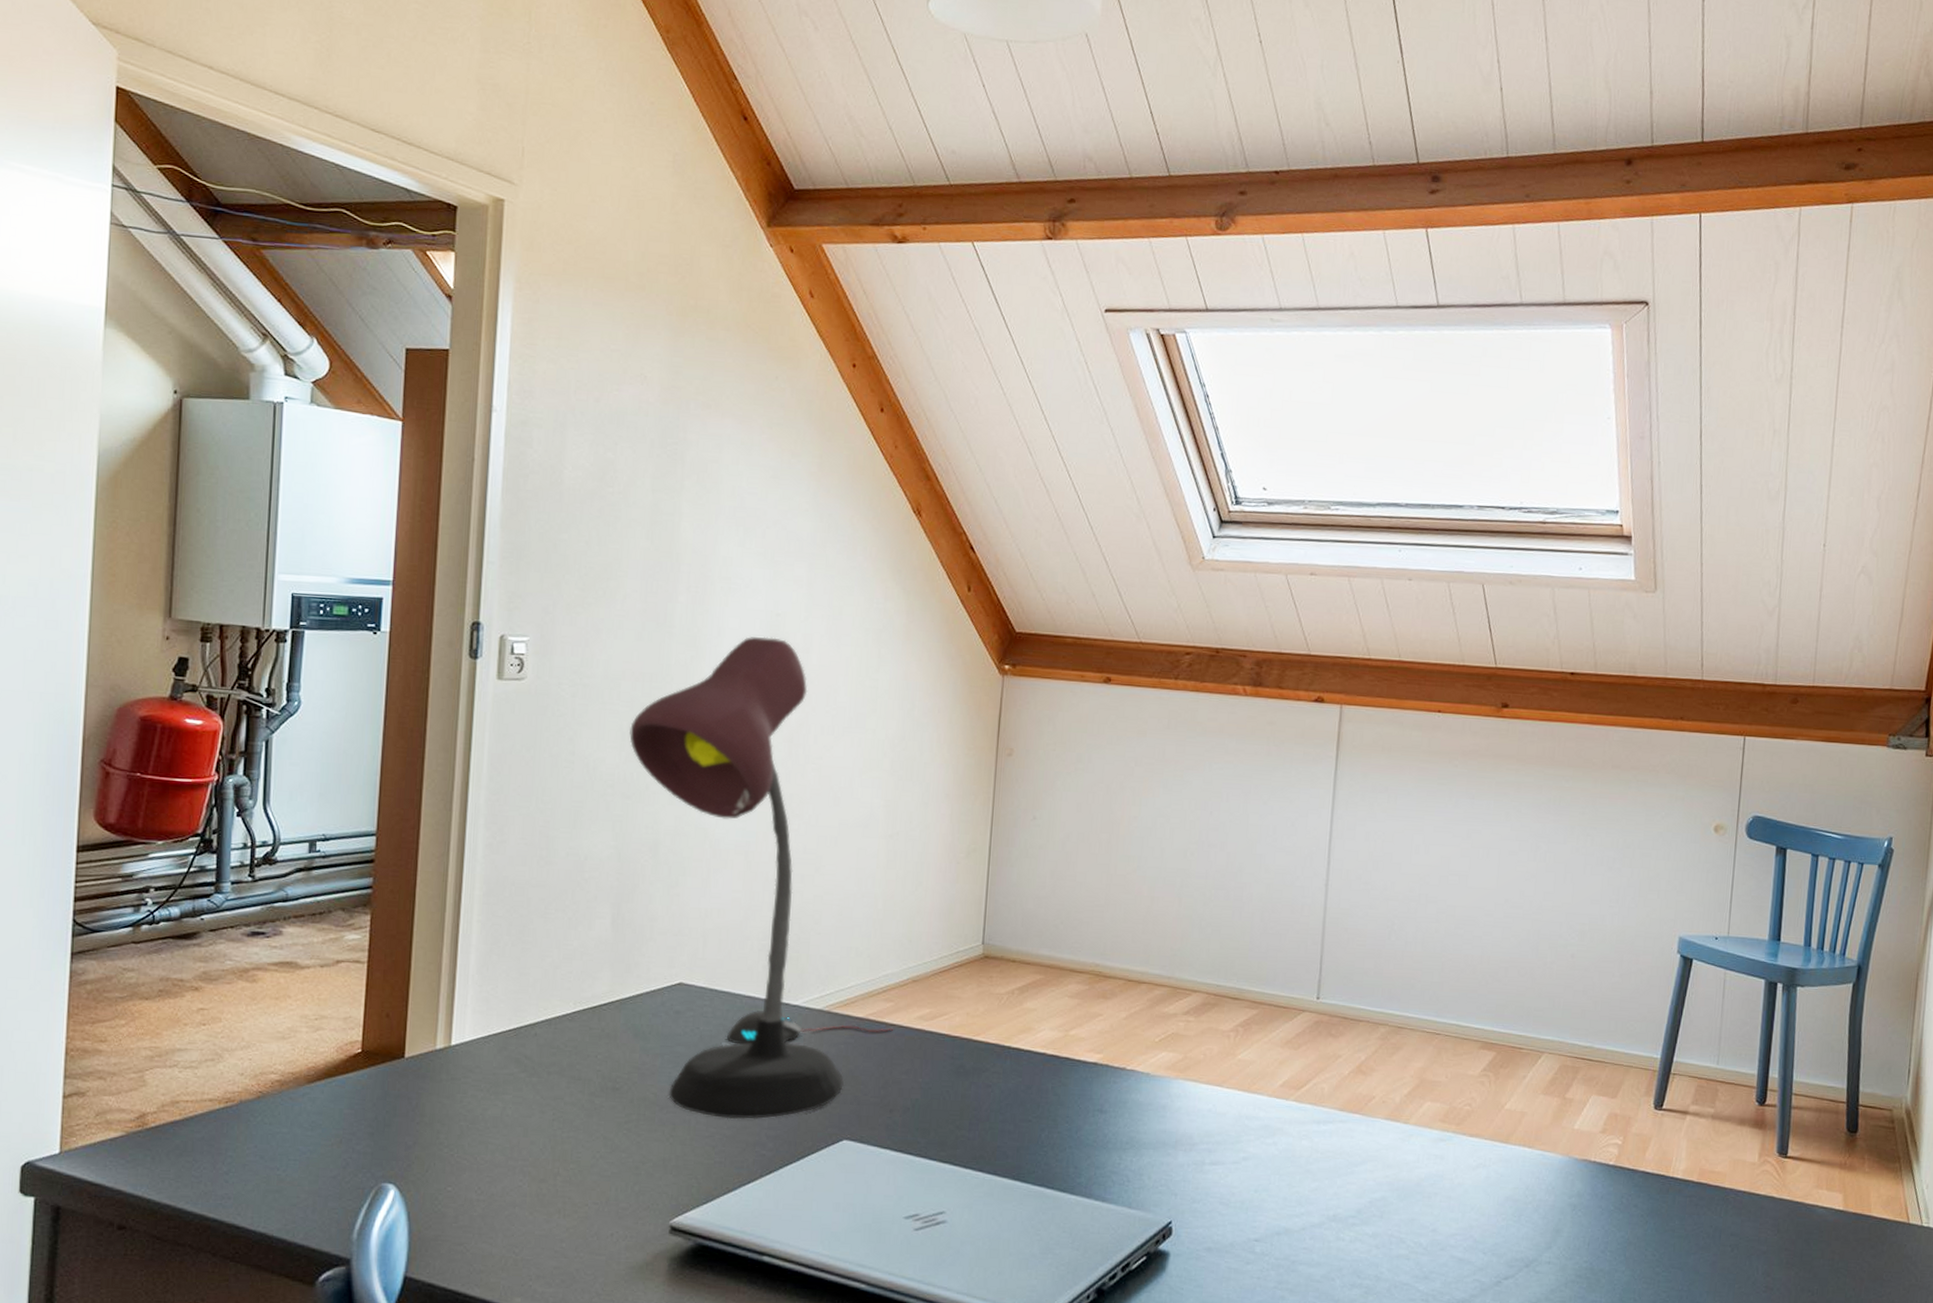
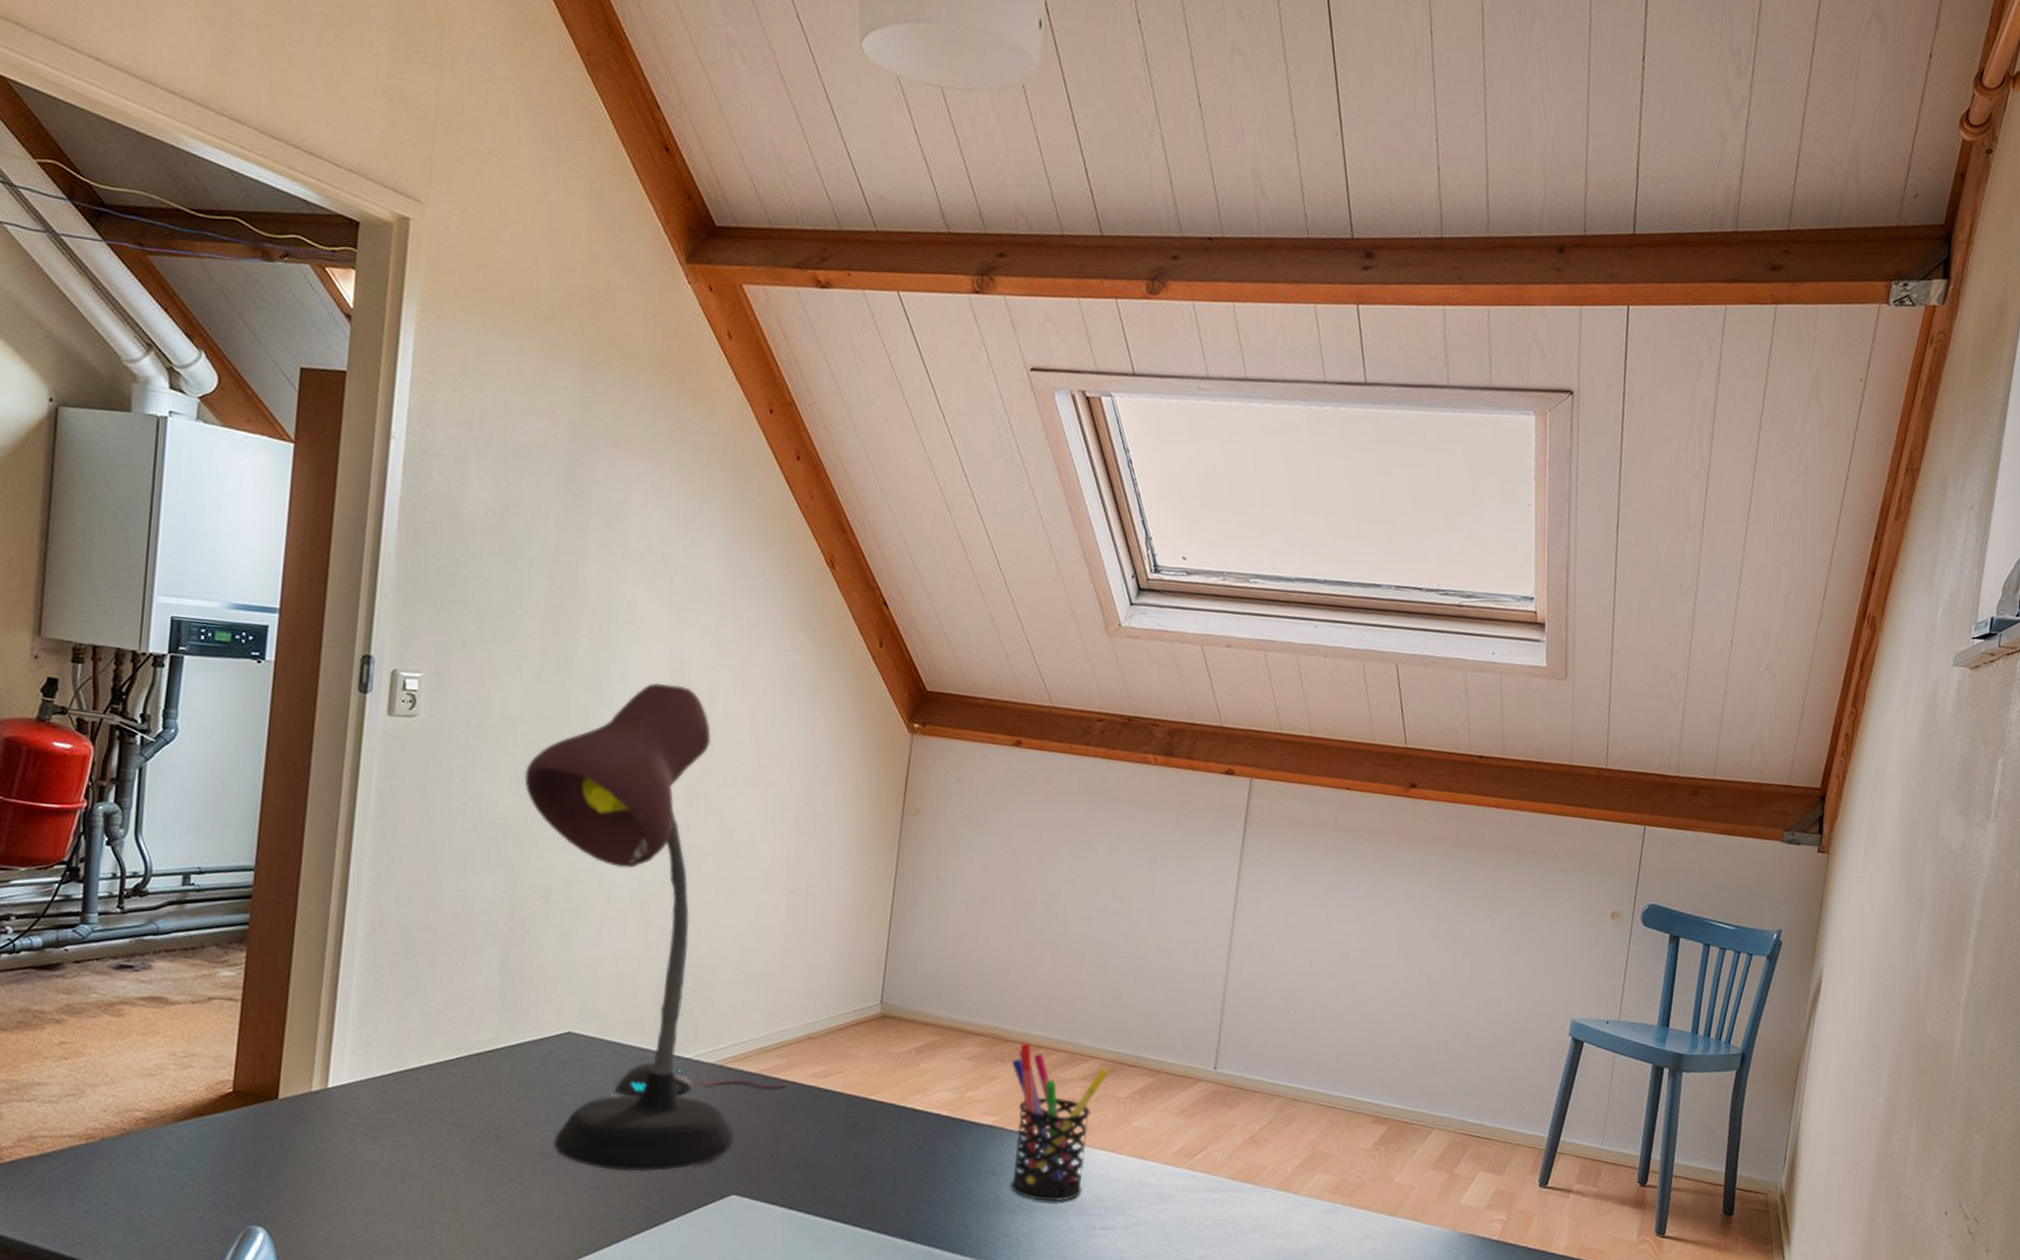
pen holder: none [1114,978,1211,1138] -> present [1010,1042,1109,1202]

